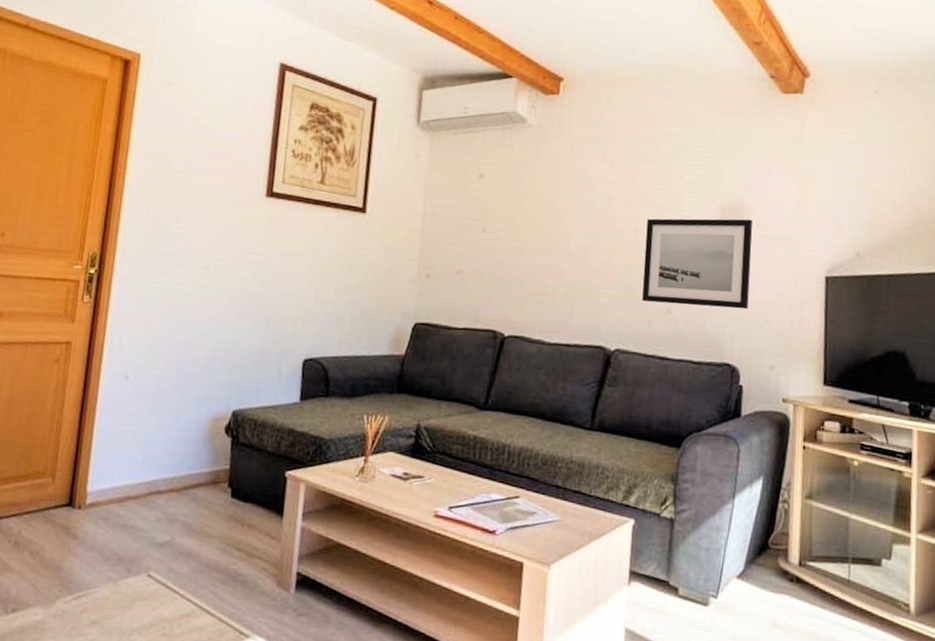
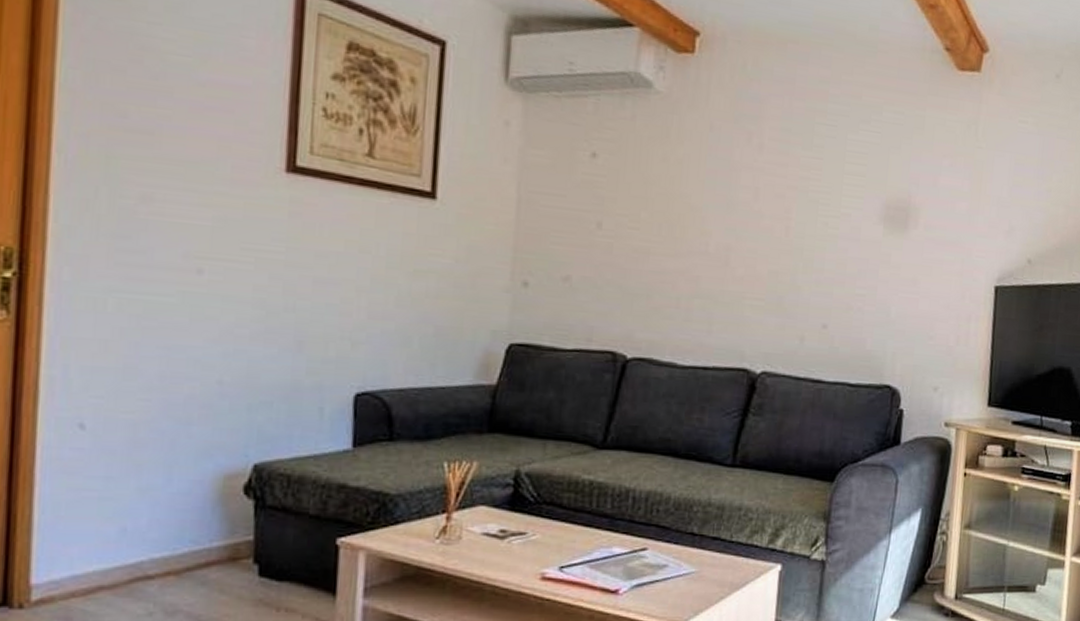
wall art: present [642,218,752,310] -> none [794,215,920,324]

